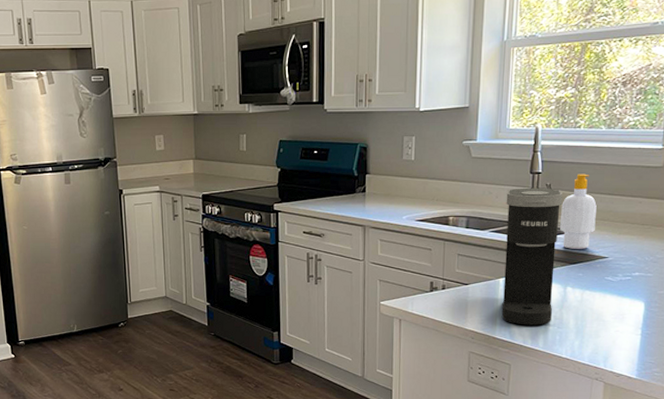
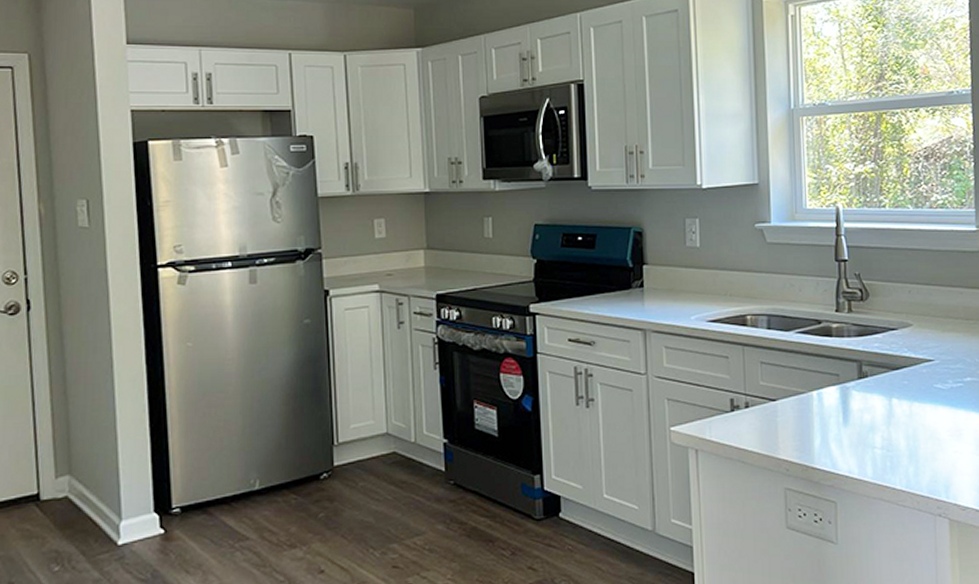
coffee maker: present [502,187,563,326] -> none [810,278,879,450]
soap bottle: present [560,174,597,249] -> none [875,260,916,351]

